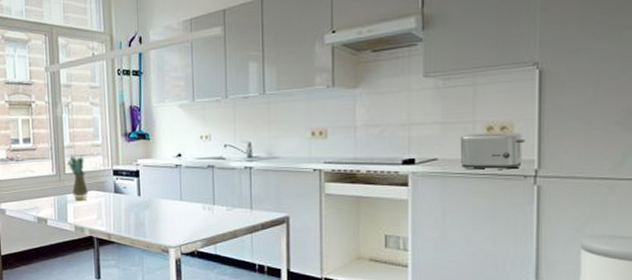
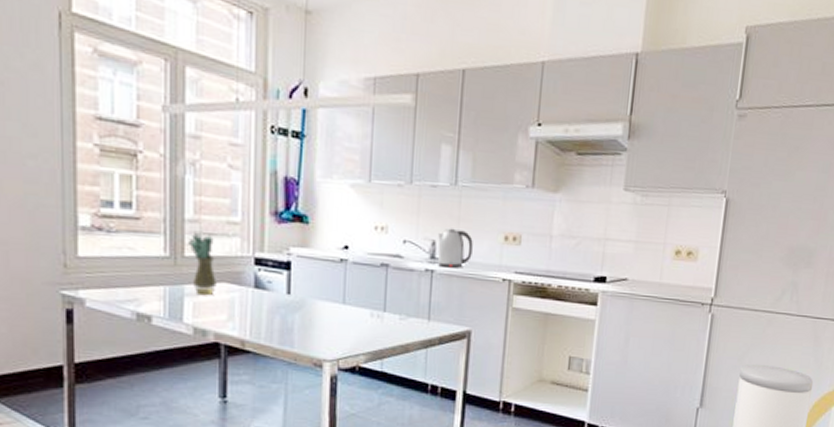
kettle: none [253,130,284,164] -> present [437,228,473,268]
toaster: present [460,132,526,170] -> none [648,256,707,297]

